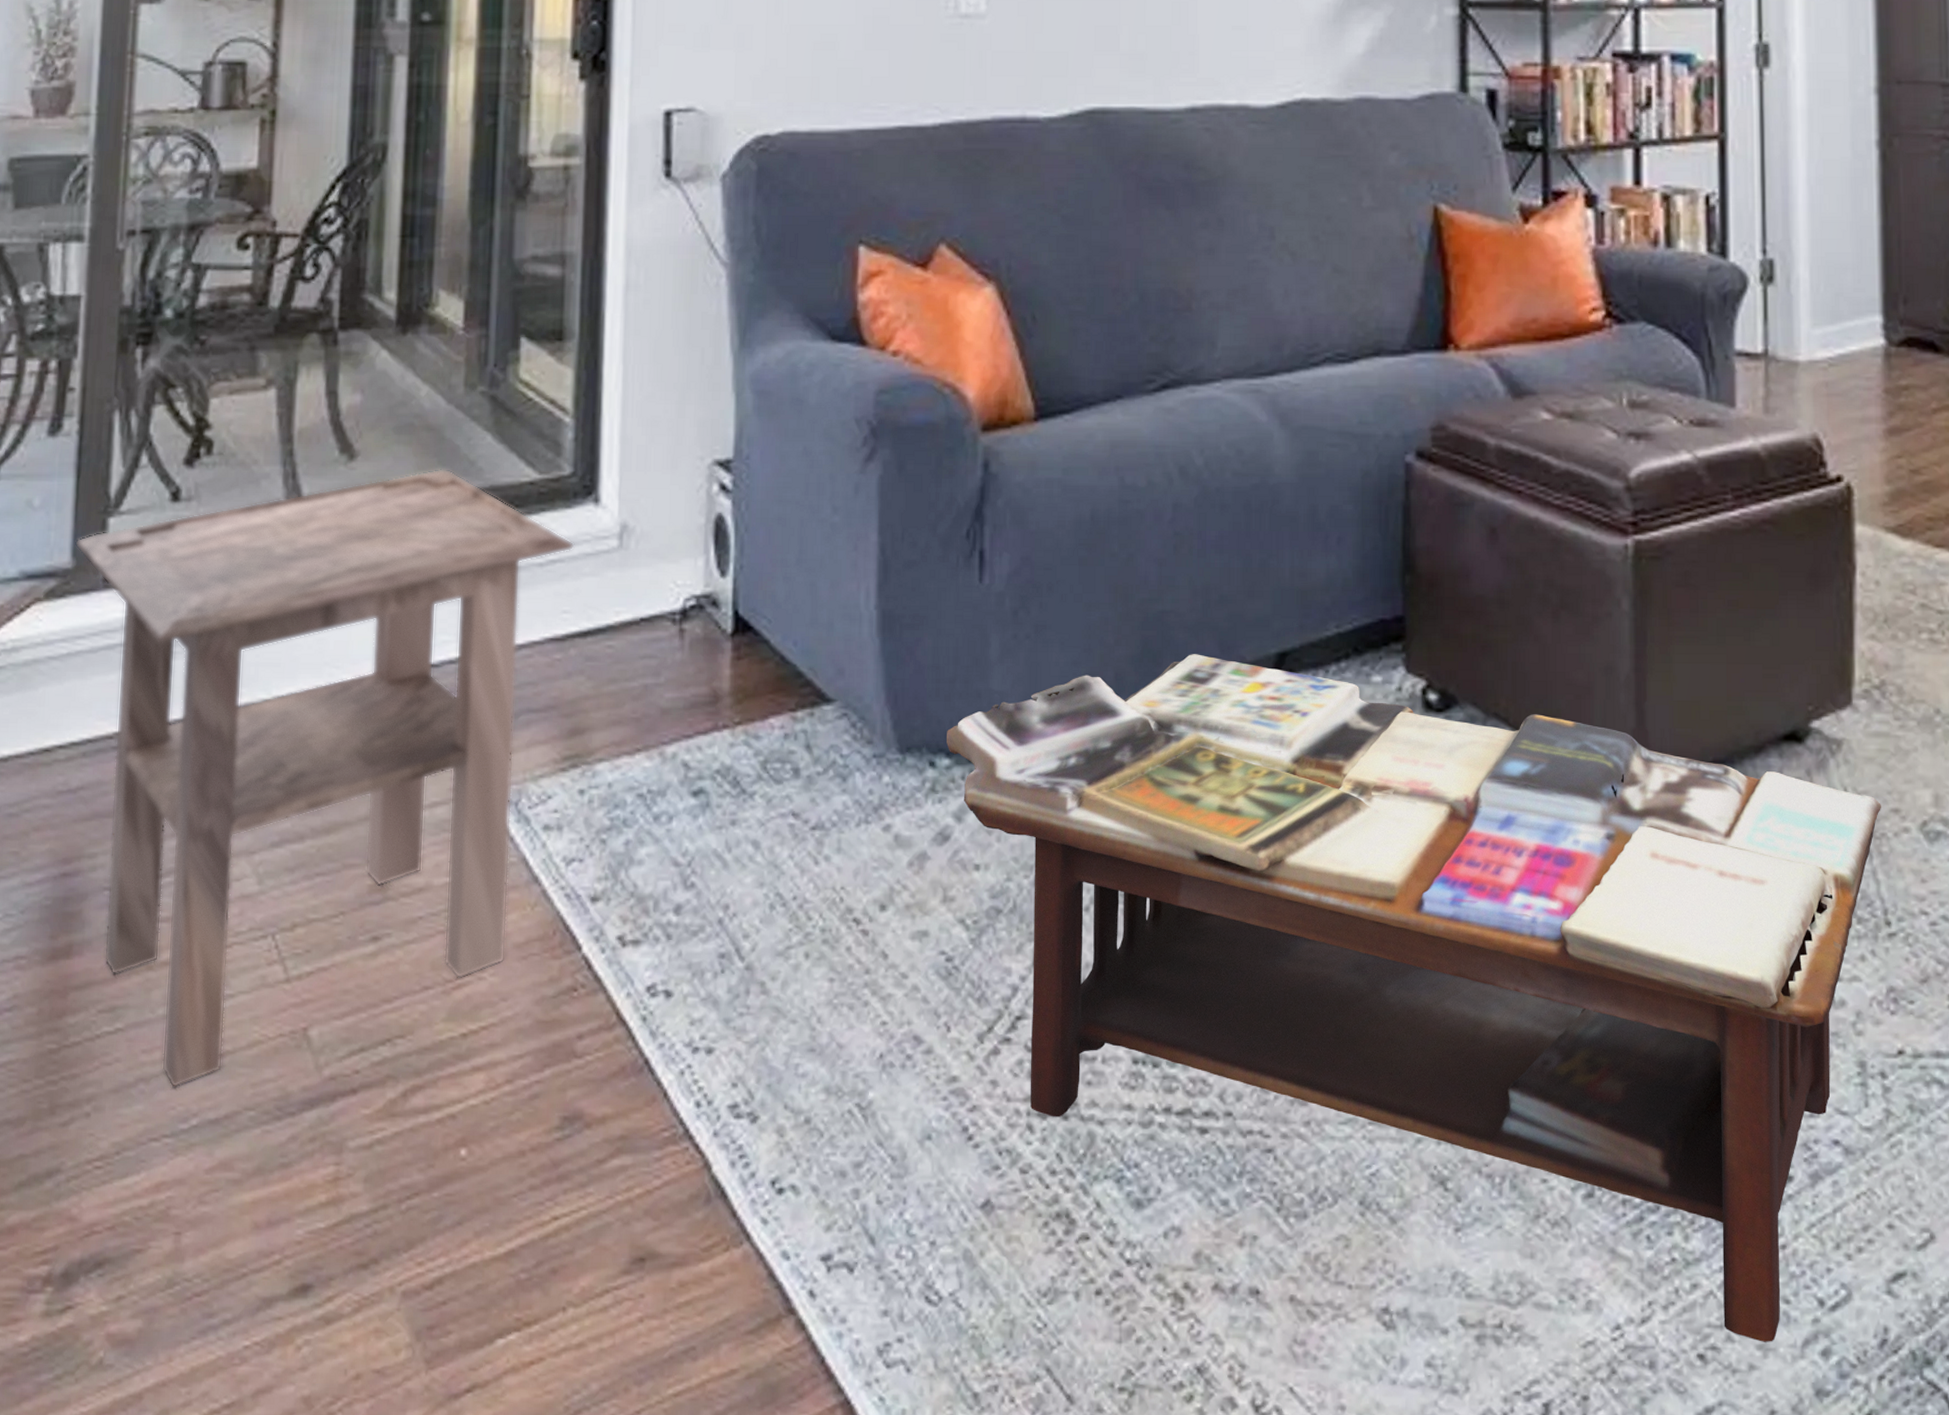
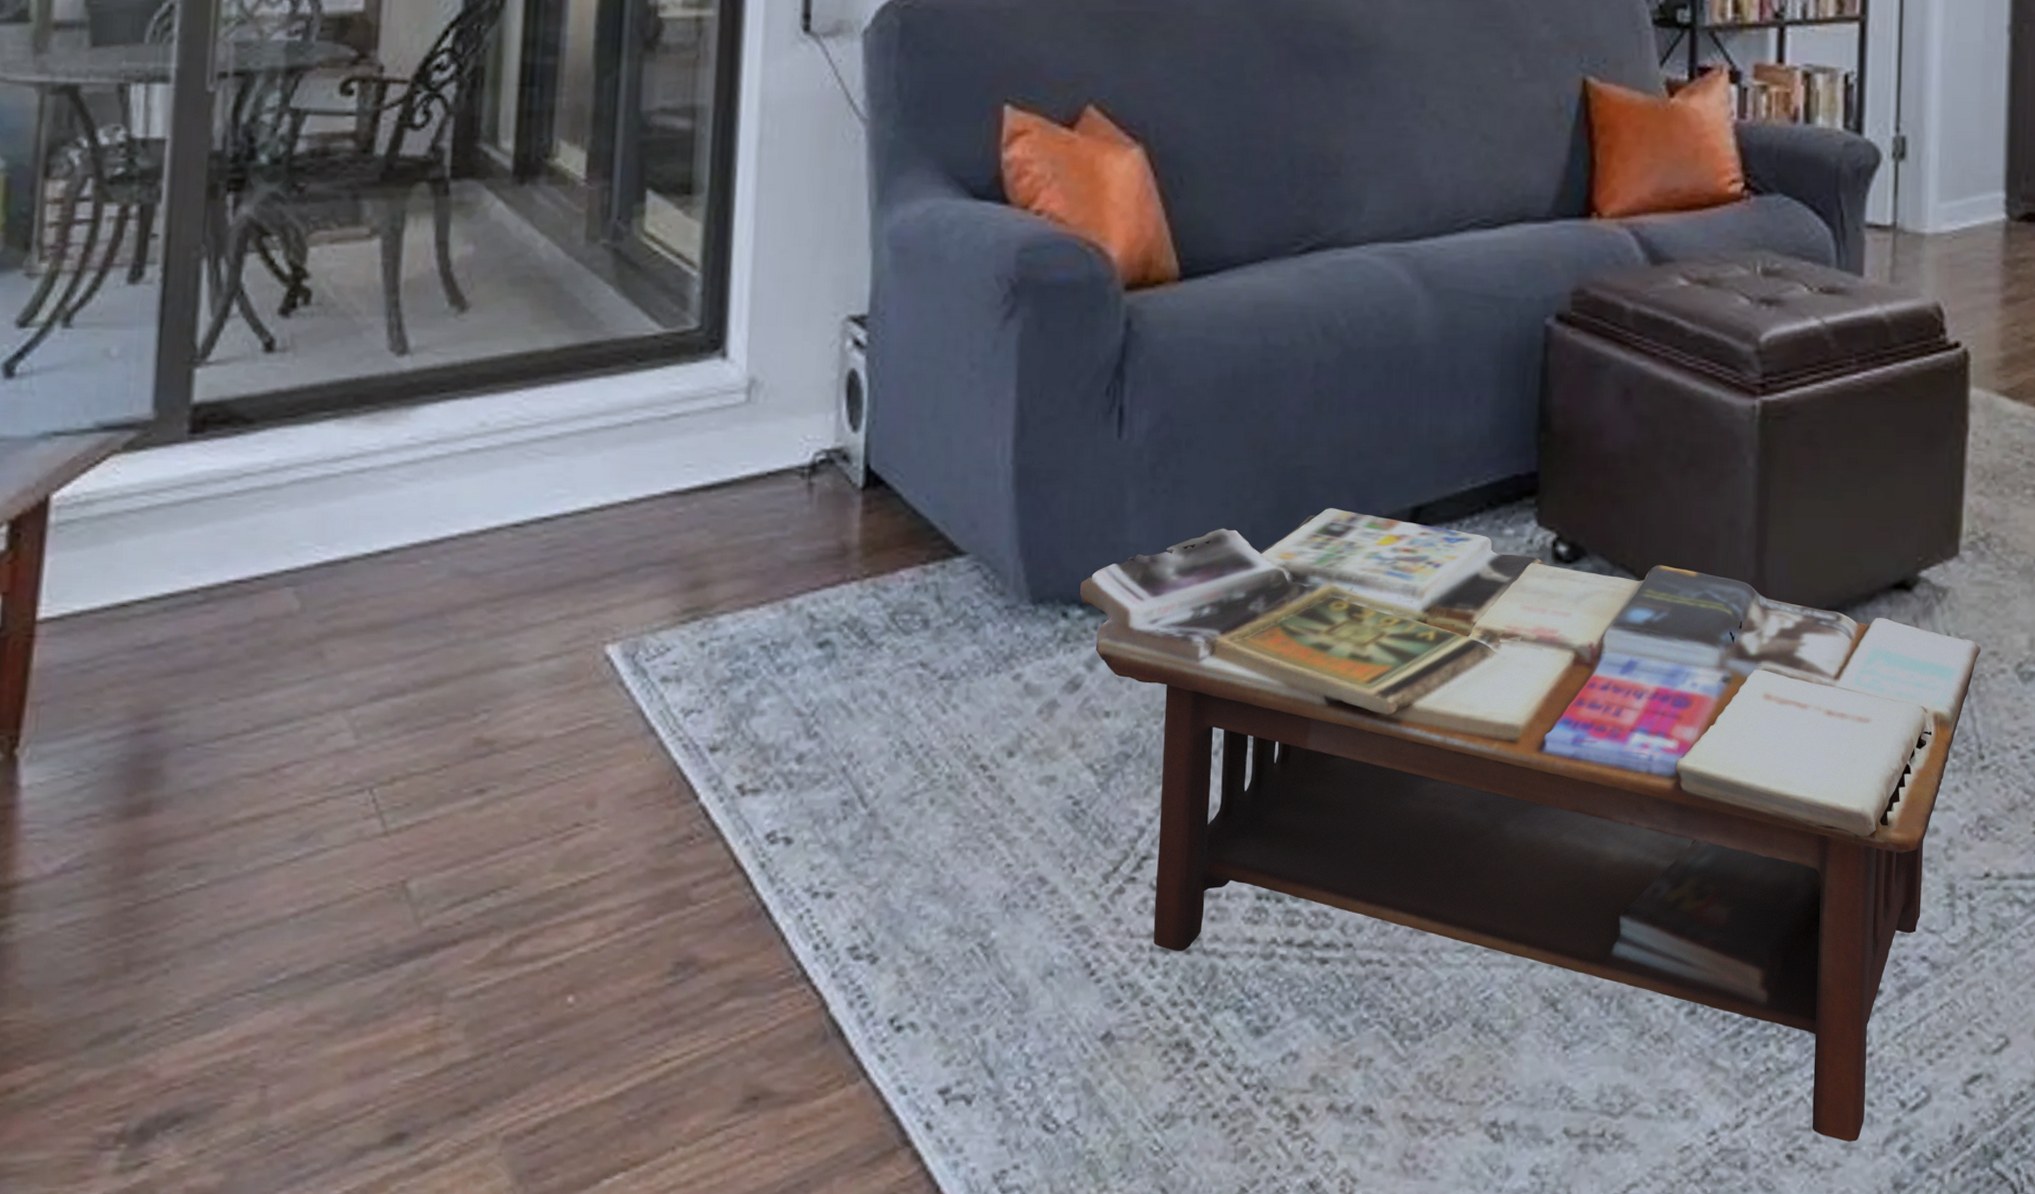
side table: present [75,469,575,1088] -> none [157,322,700,943]

